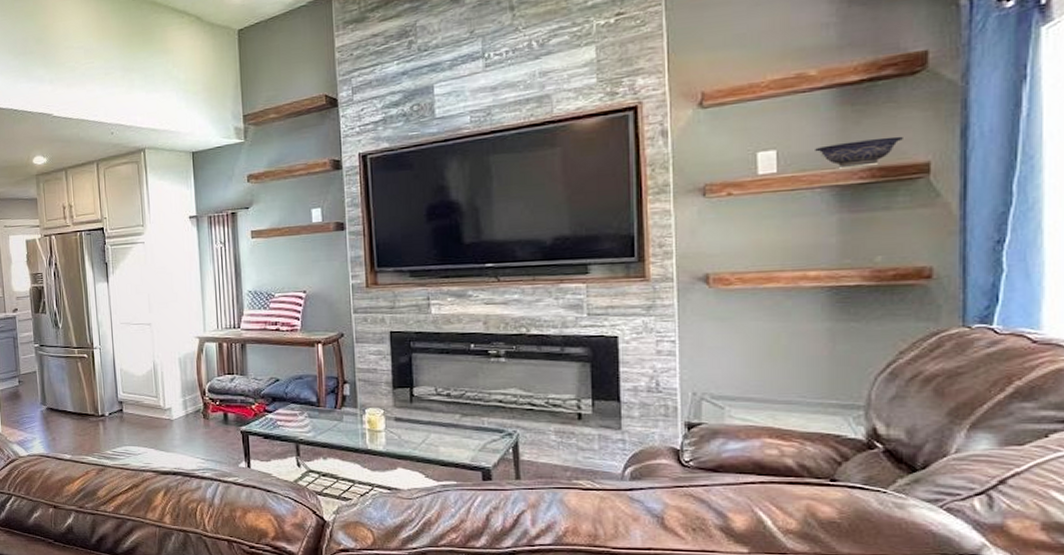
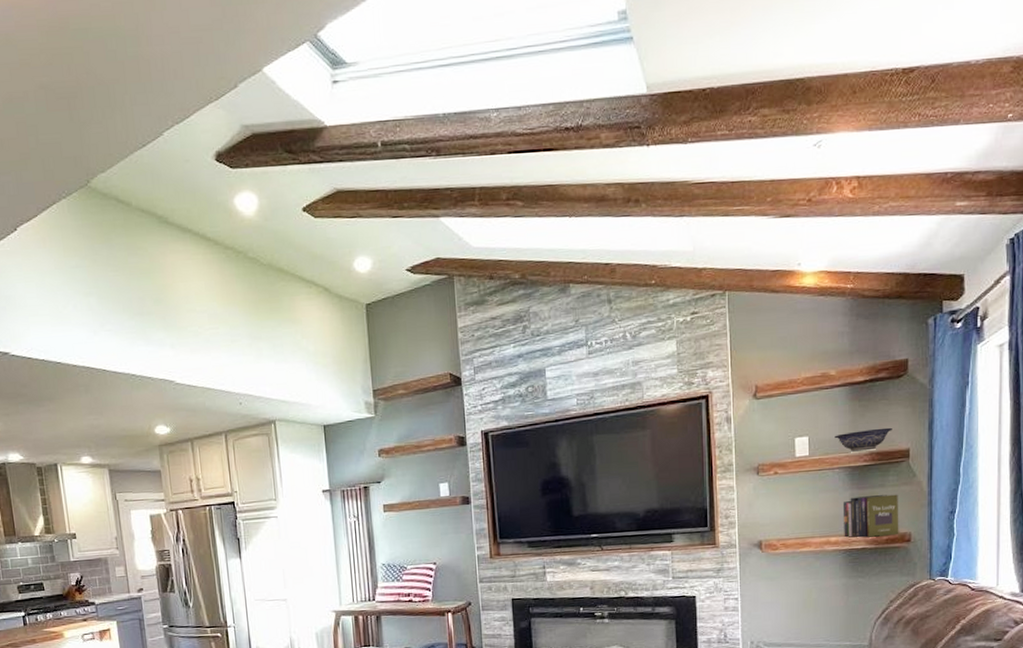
books: none [828,218,914,272] -> present [844,494,899,538]

